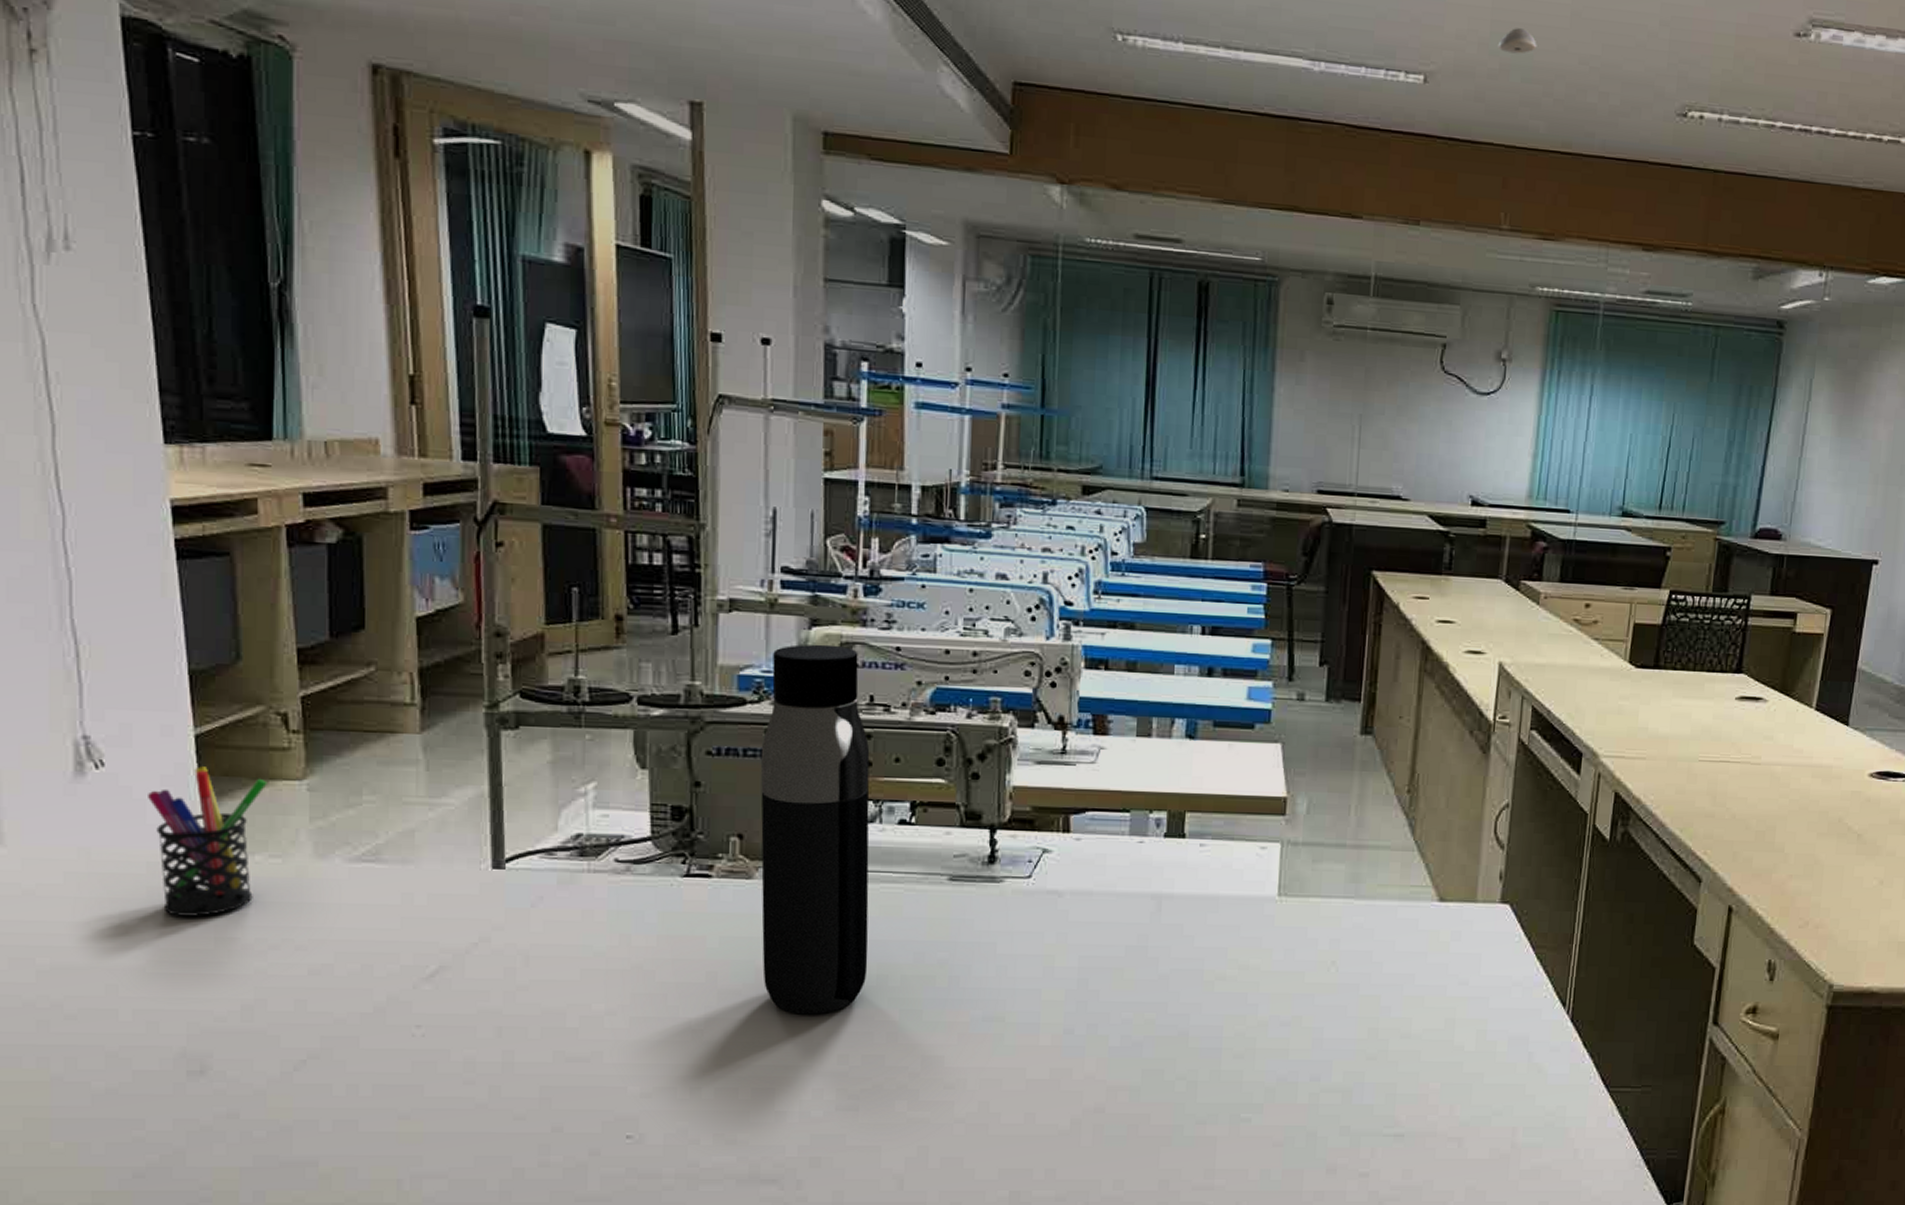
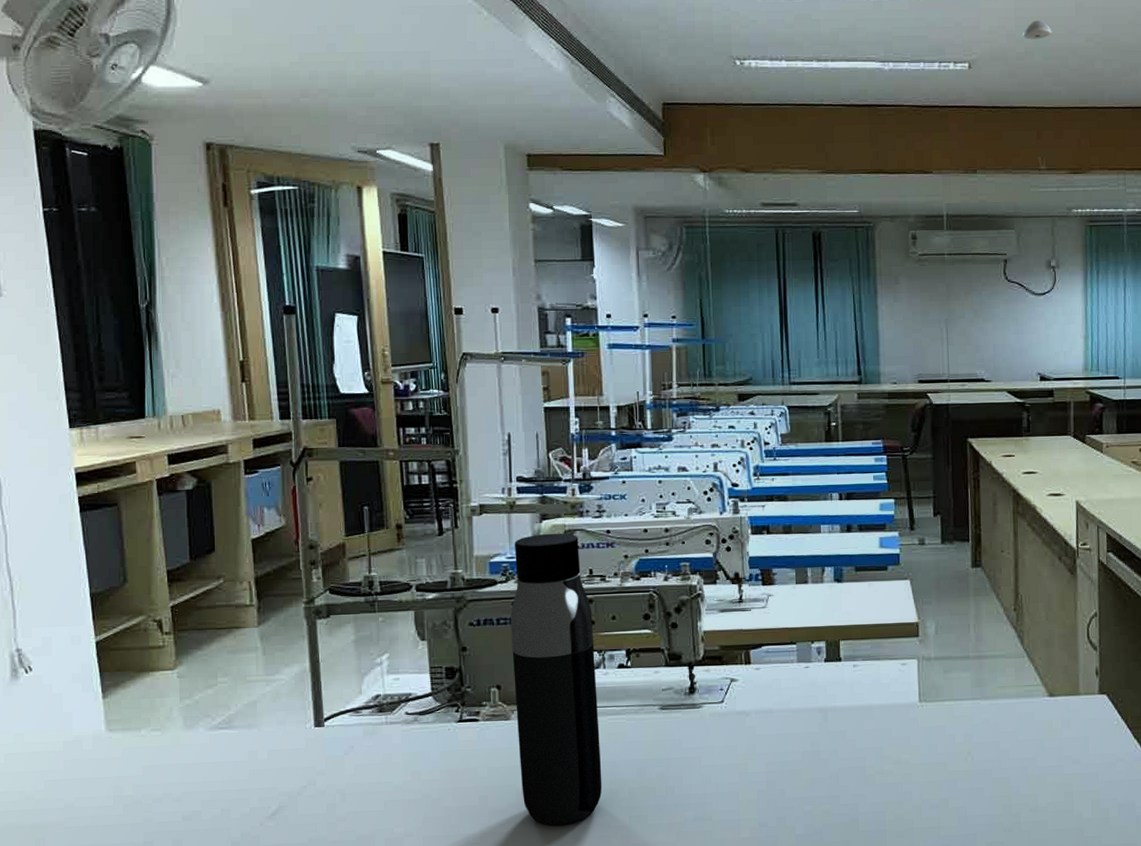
pen holder: present [148,766,267,917] -> none [63,665,149,782]

